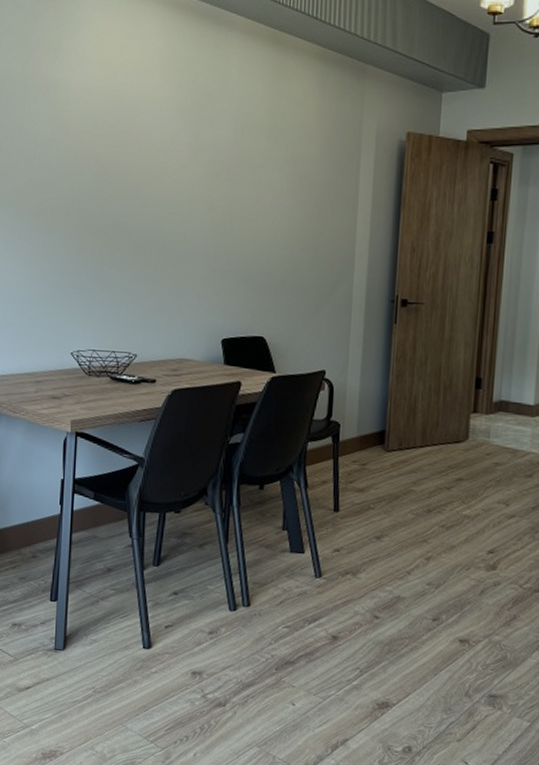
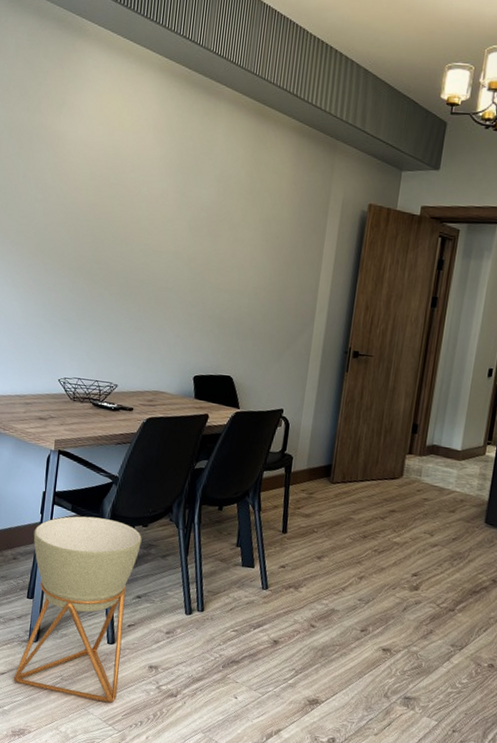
planter: none [40,504,175,716] -> present [13,516,142,703]

